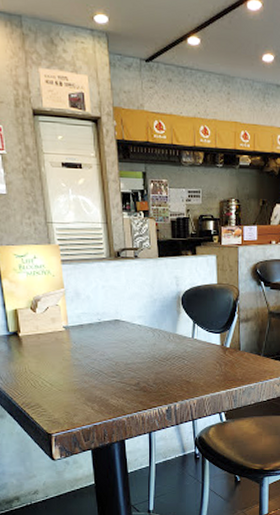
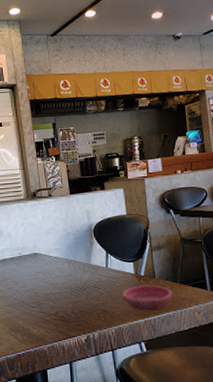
saucer: none [206,357,256,382] -> present [122,285,173,311]

